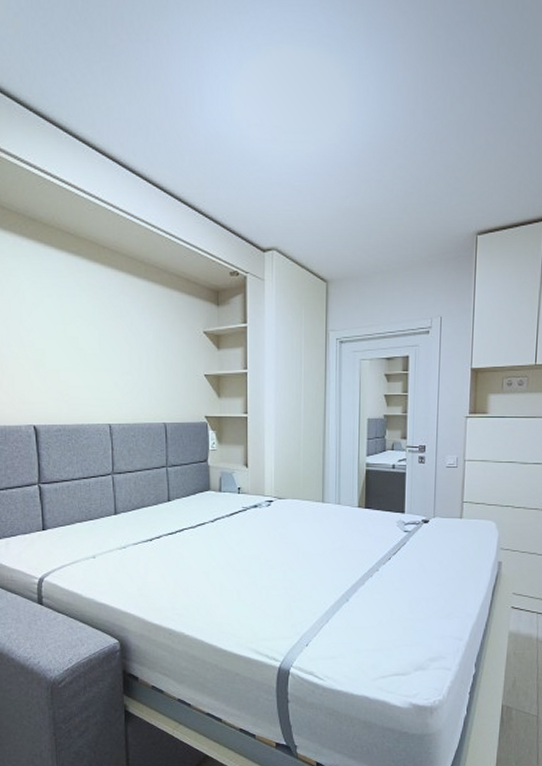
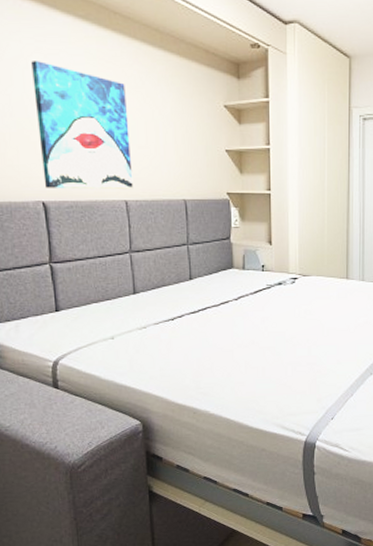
wall art: none [28,295,117,413] -> present [31,61,134,189]

